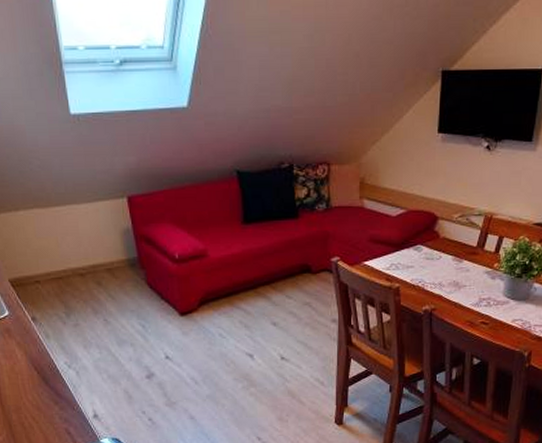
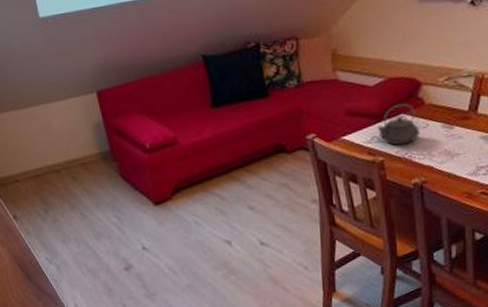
teapot: none [396,235,433,274] -> present [377,103,420,145]

